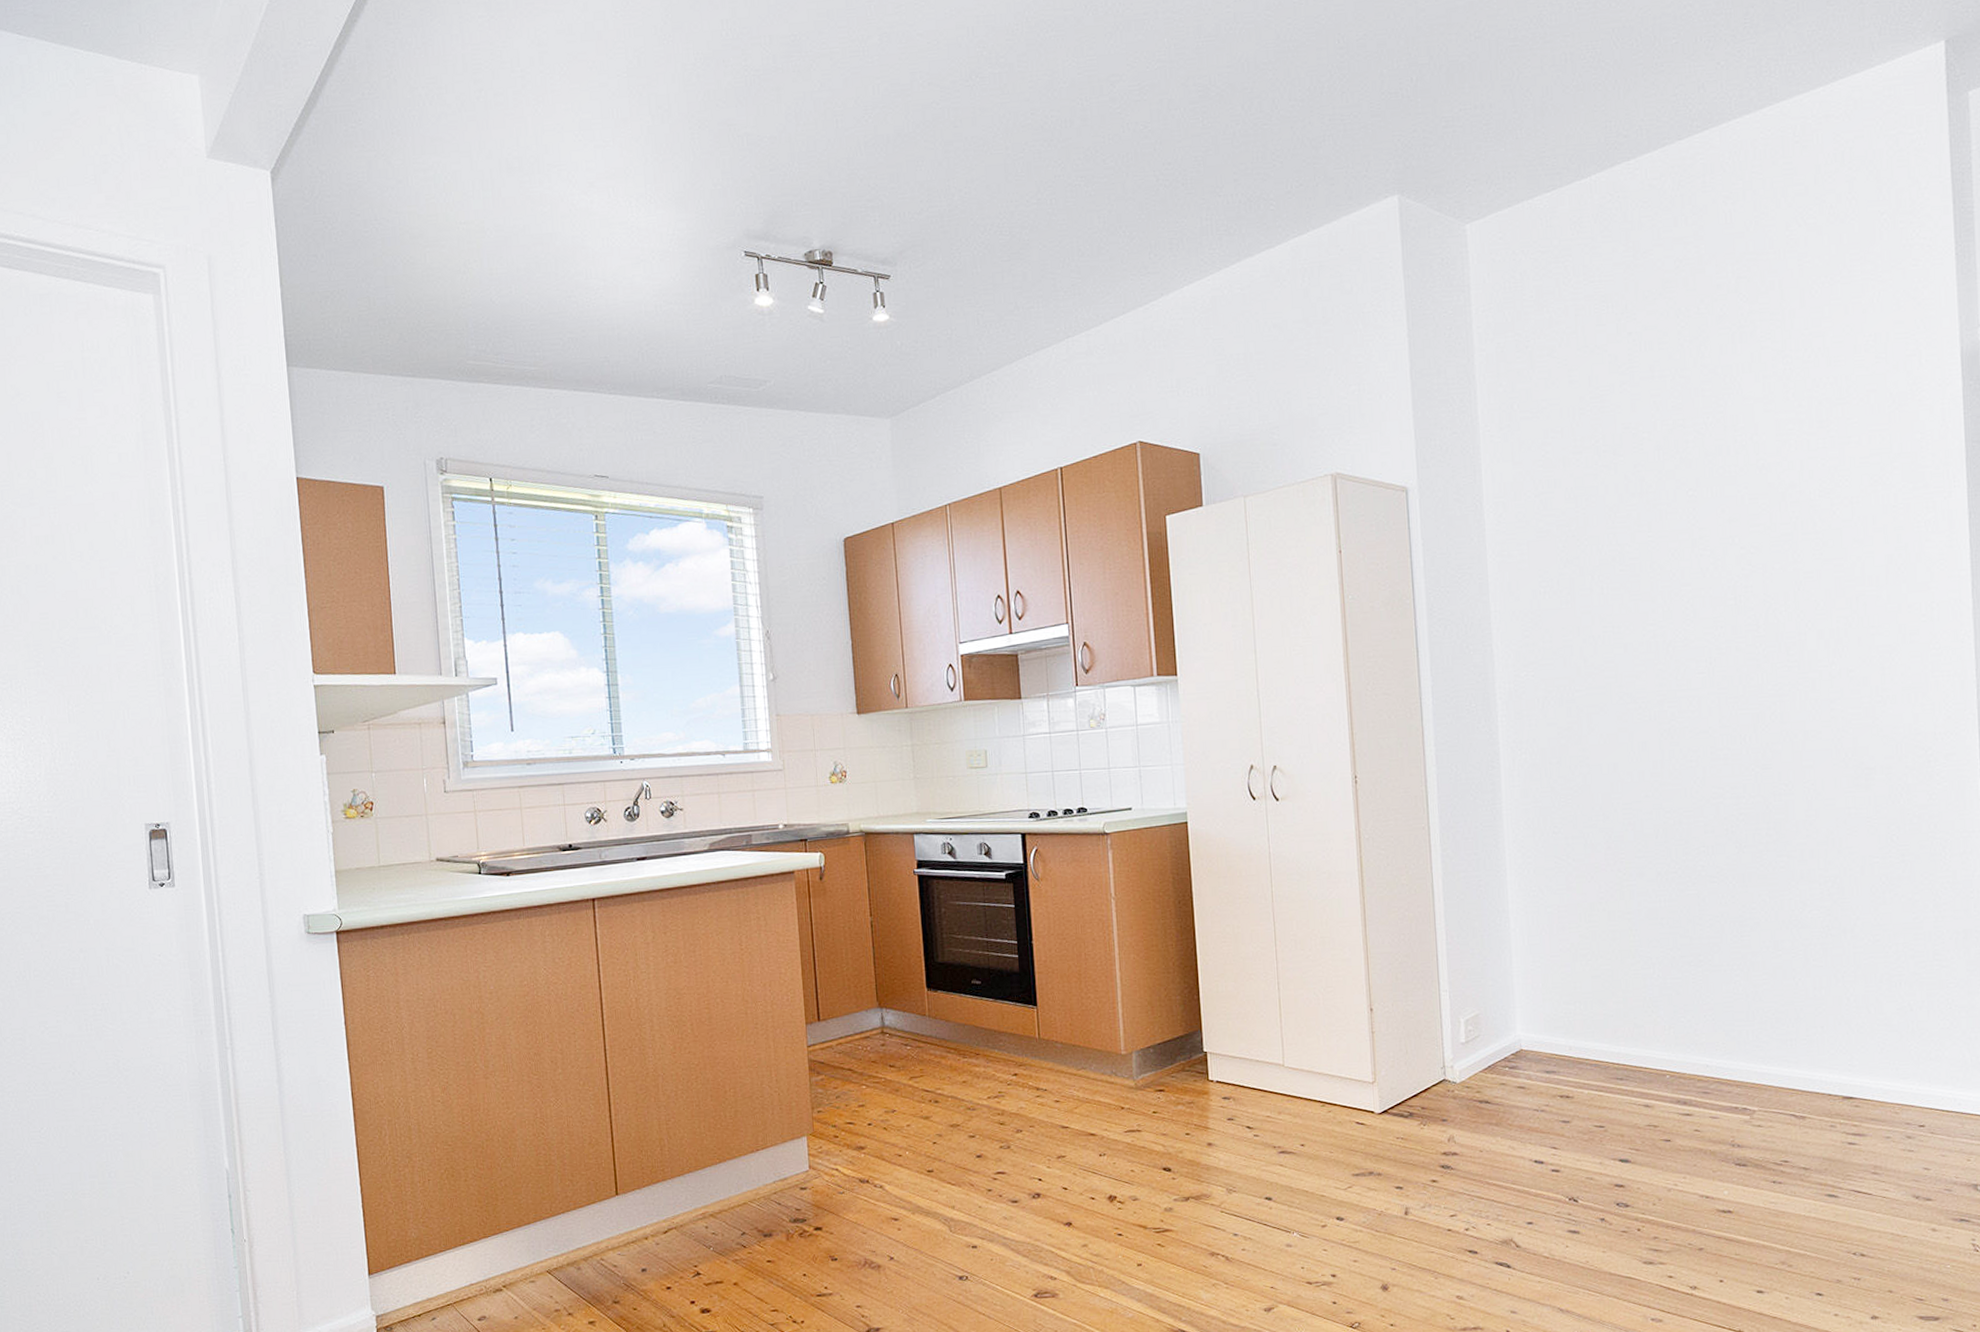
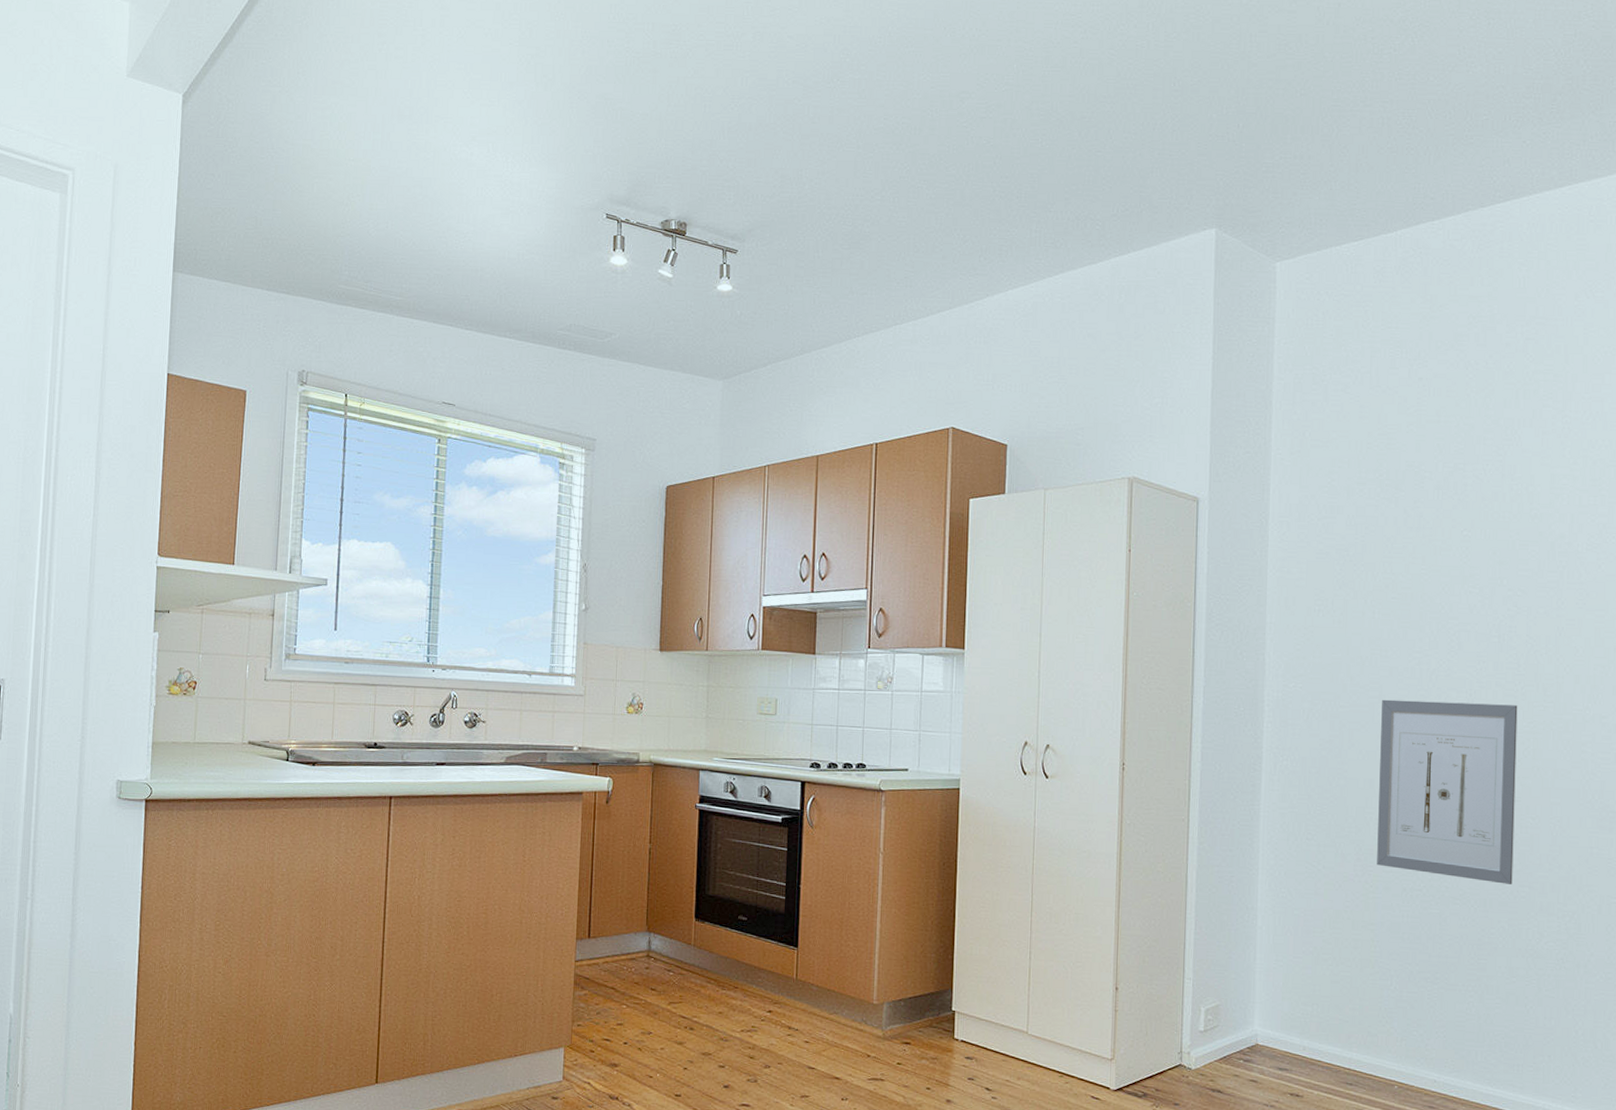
wall art: none [1619,668,1770,856] -> present [1377,699,1518,884]

